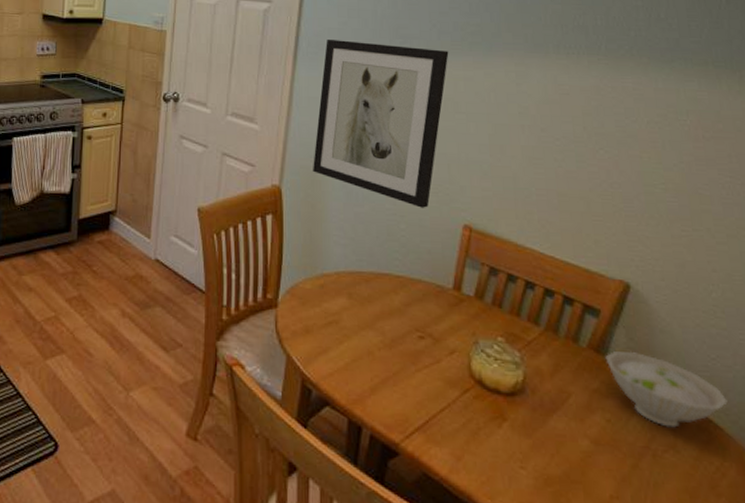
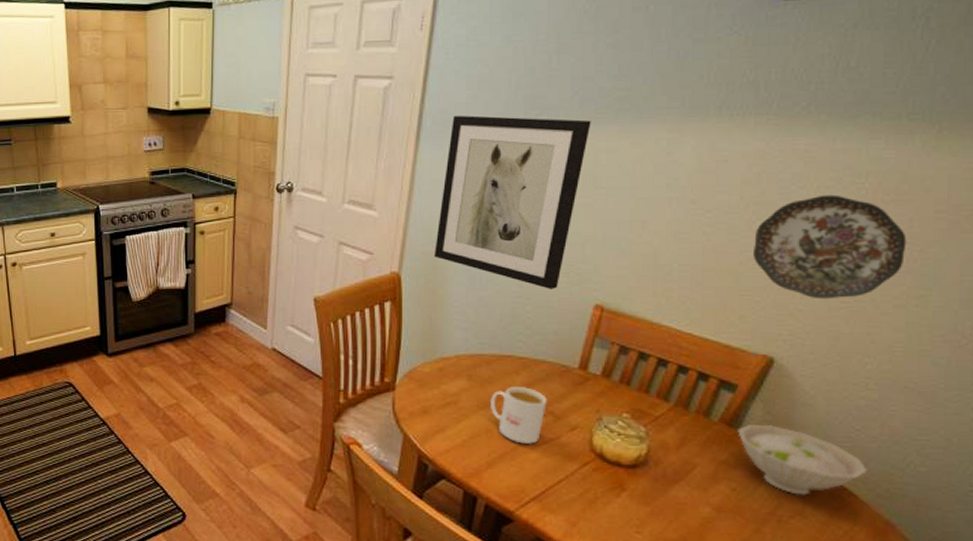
mug: none [371,306,425,368] -> present [491,387,547,444]
decorative plate: none [599,129,730,227] -> present [754,194,907,299]

